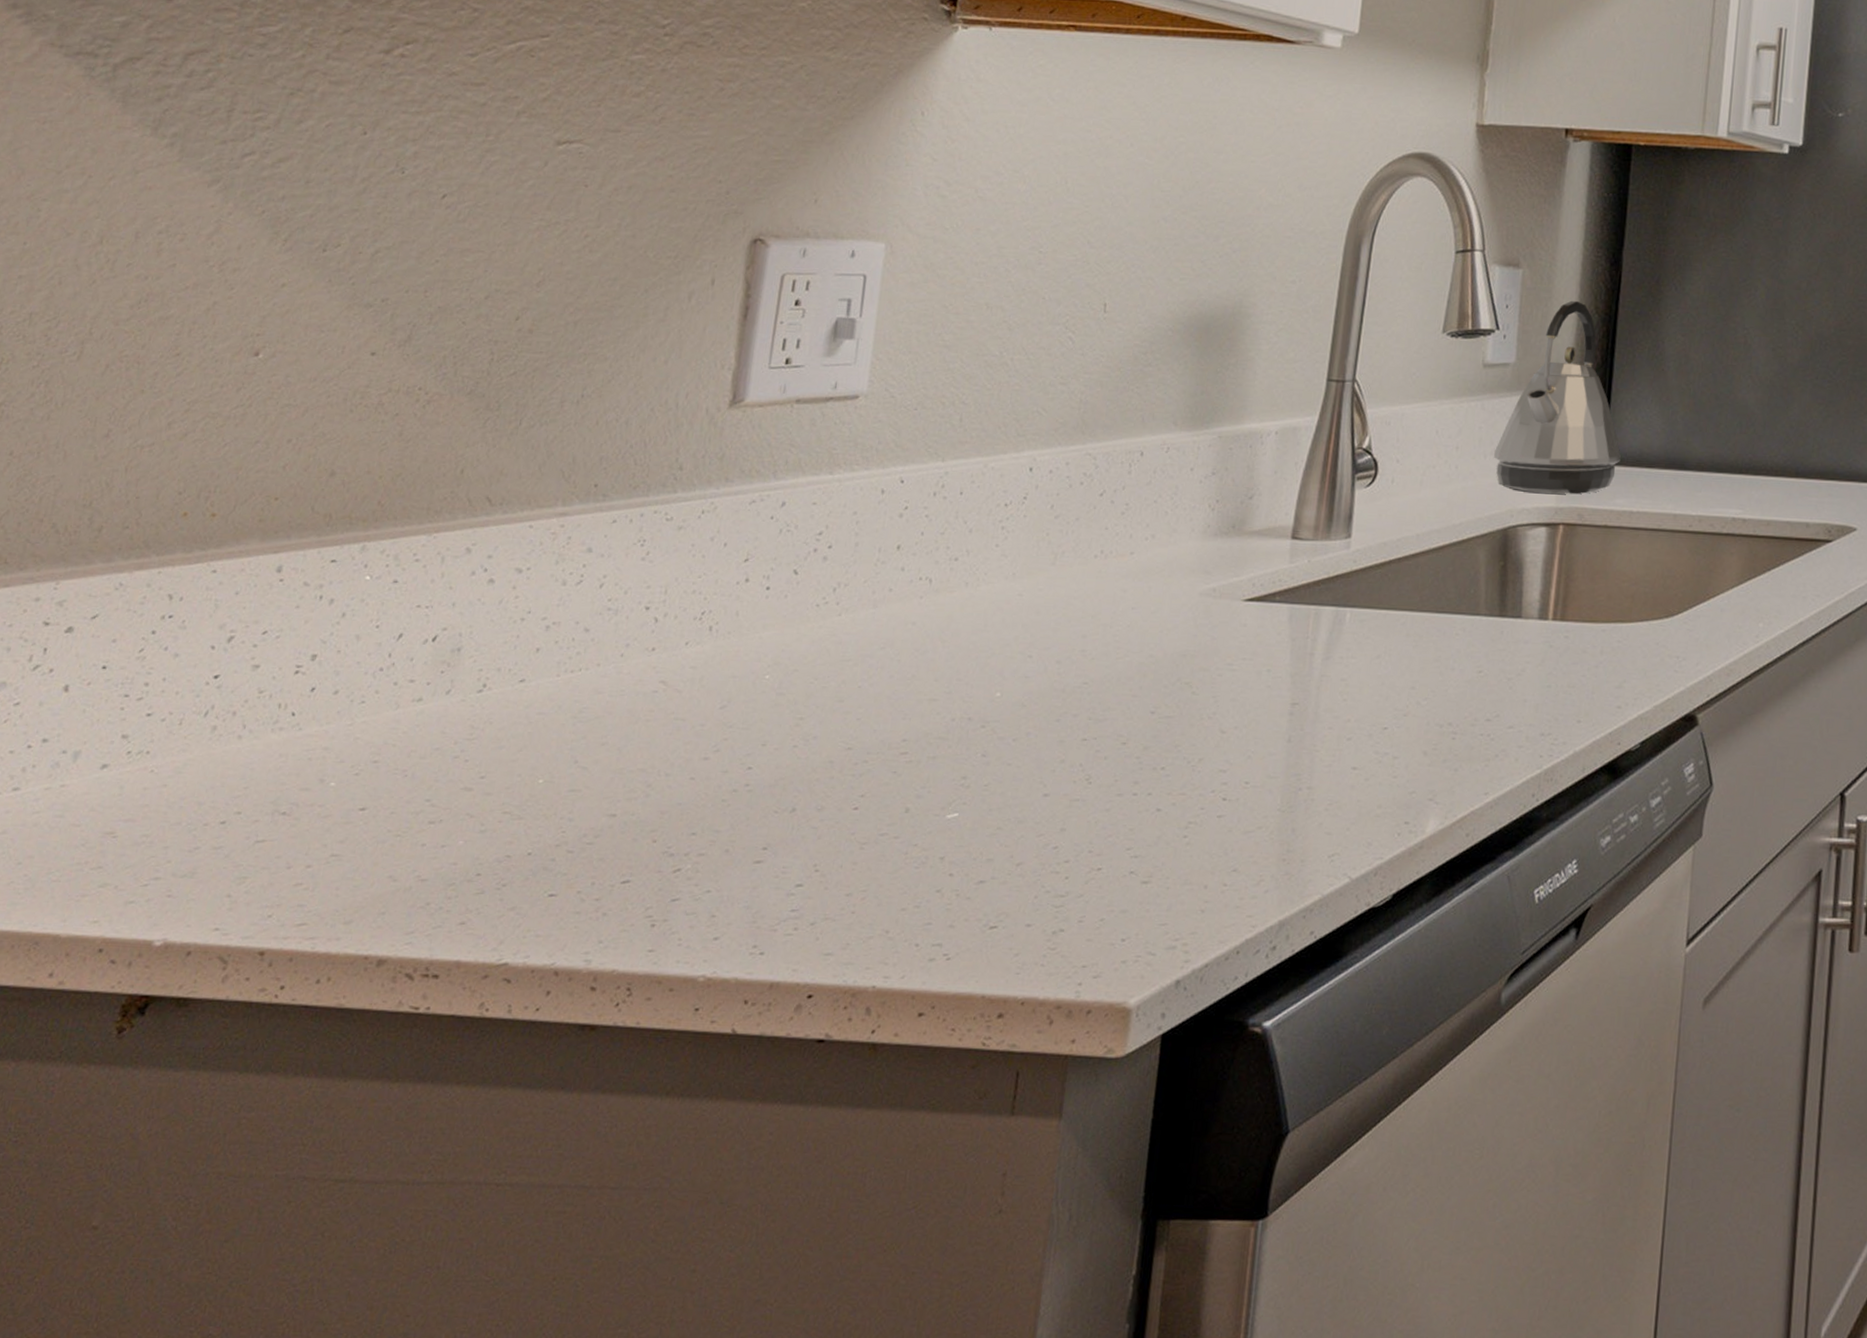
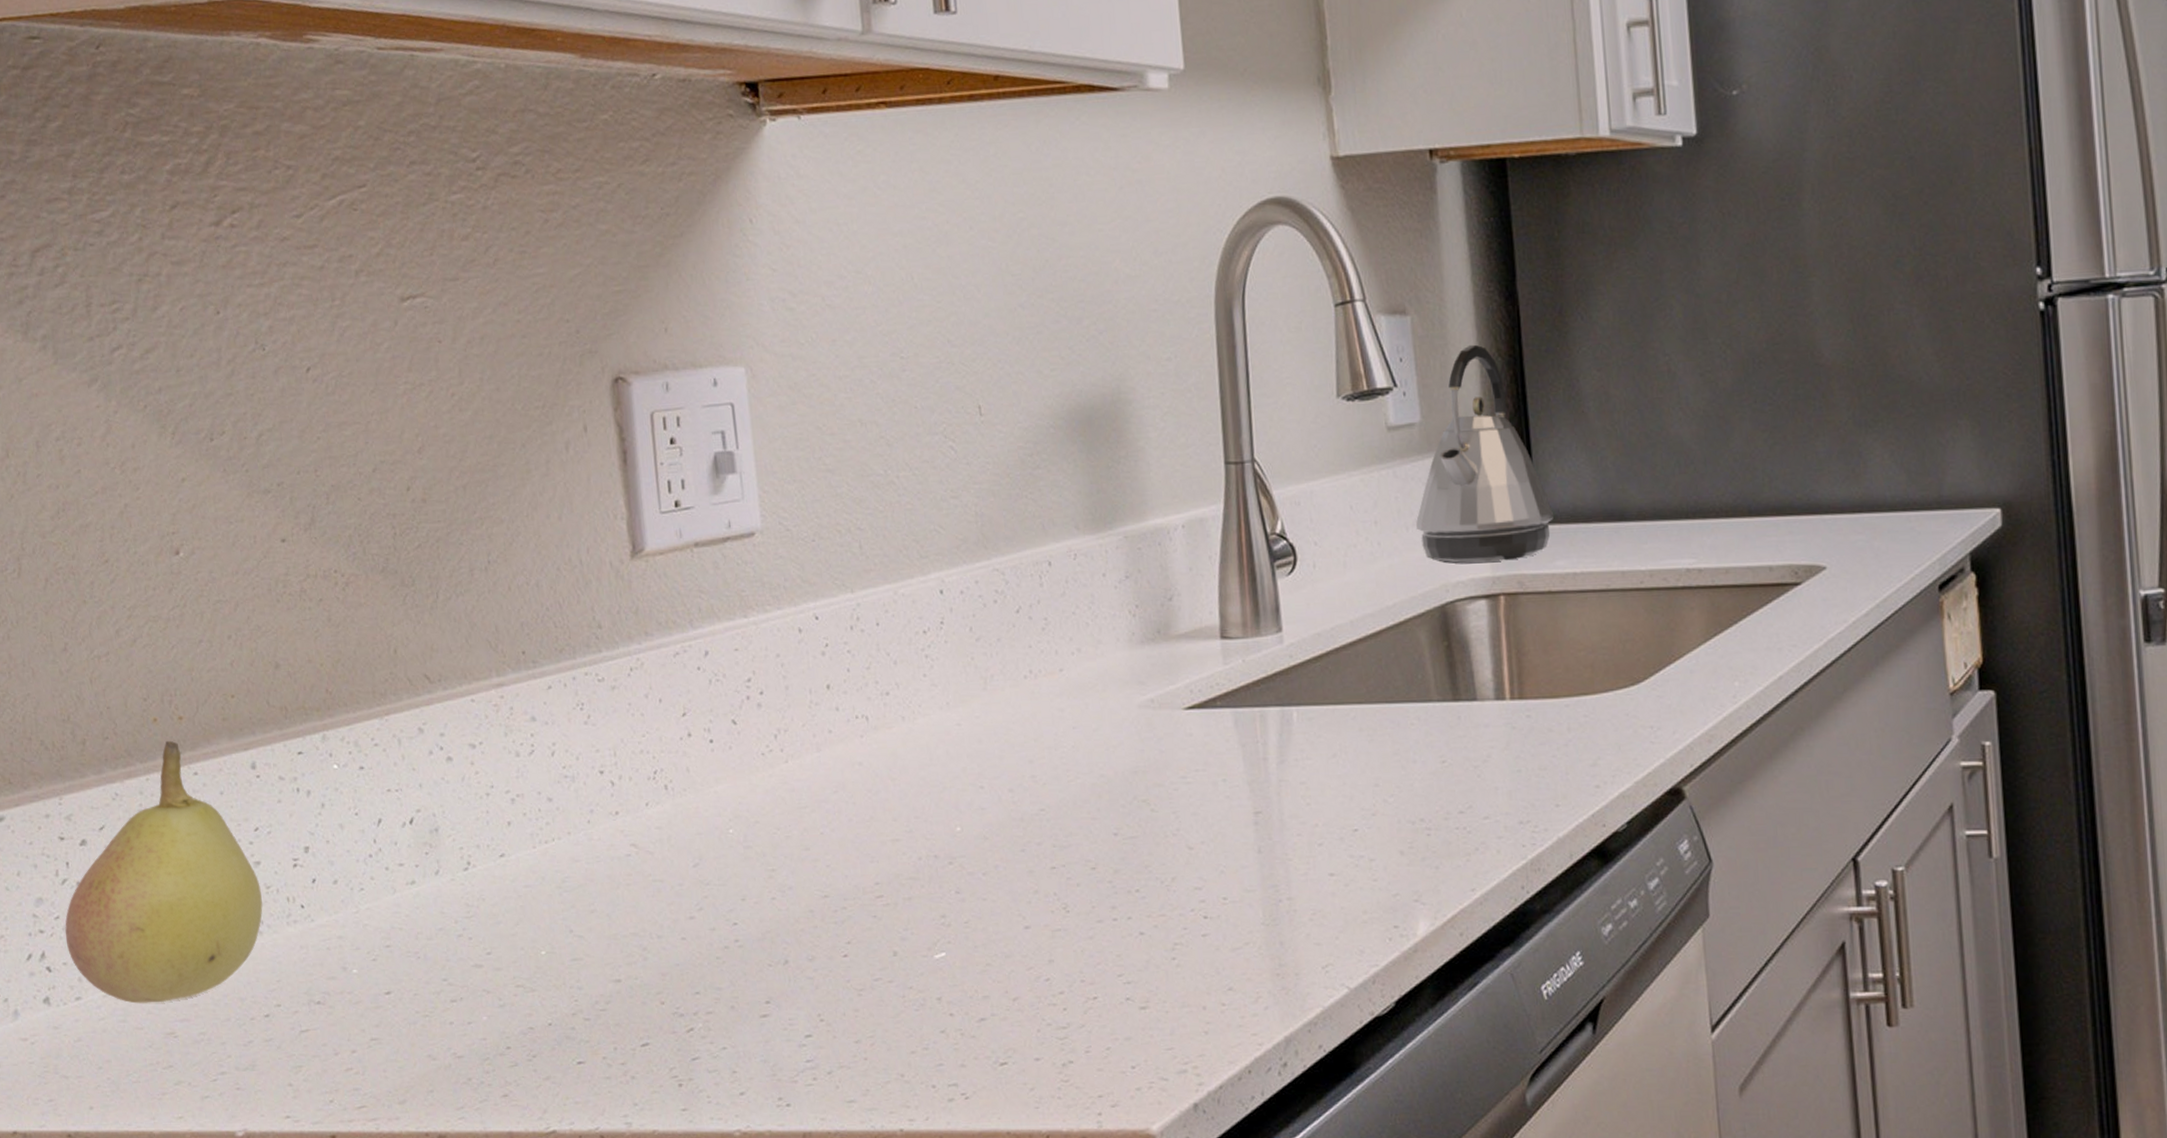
fruit: none [19,535,253,801] -> present [65,740,263,1004]

